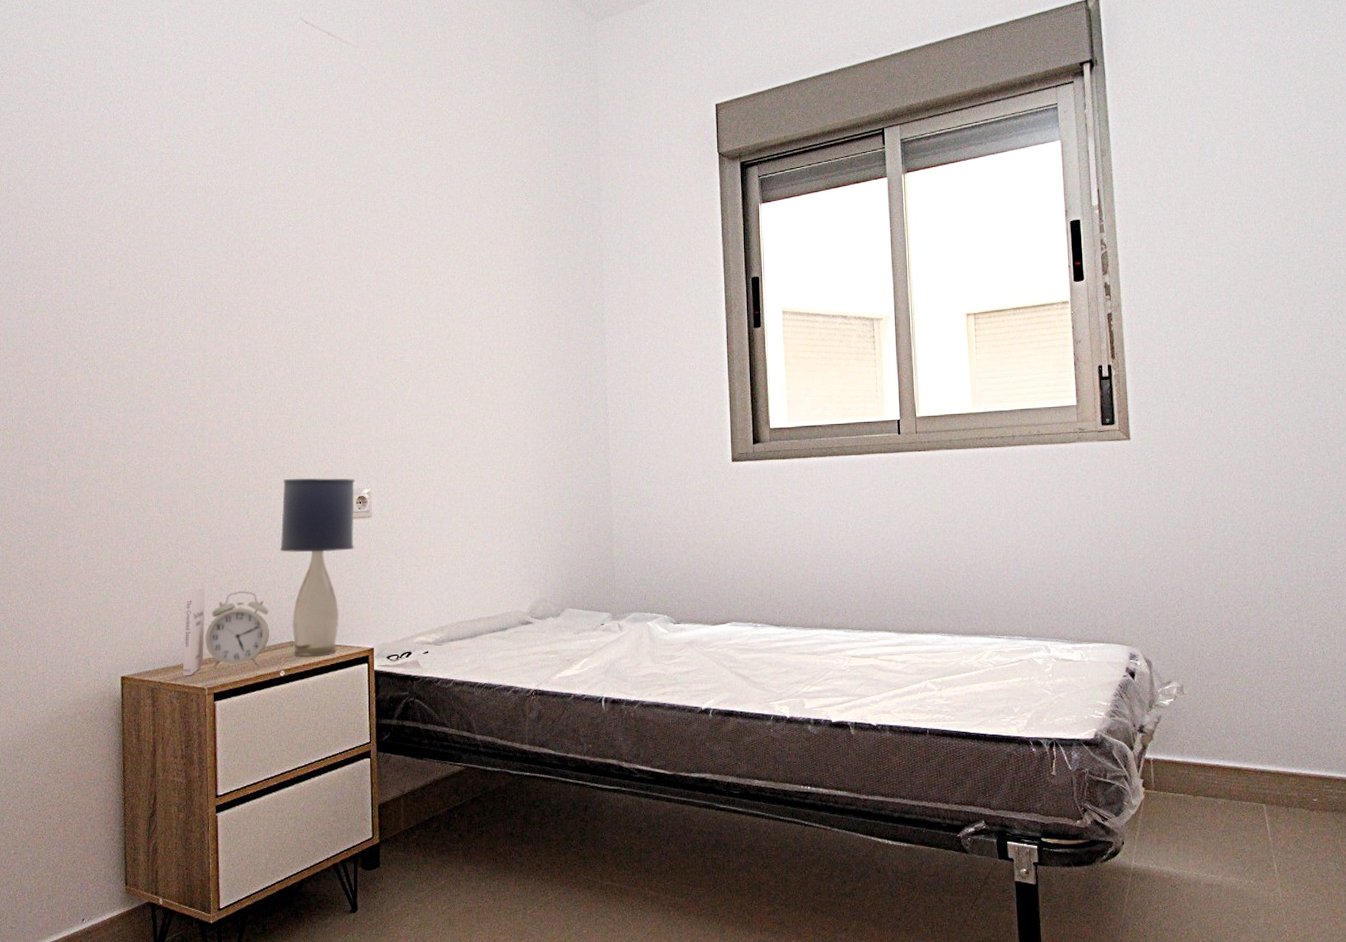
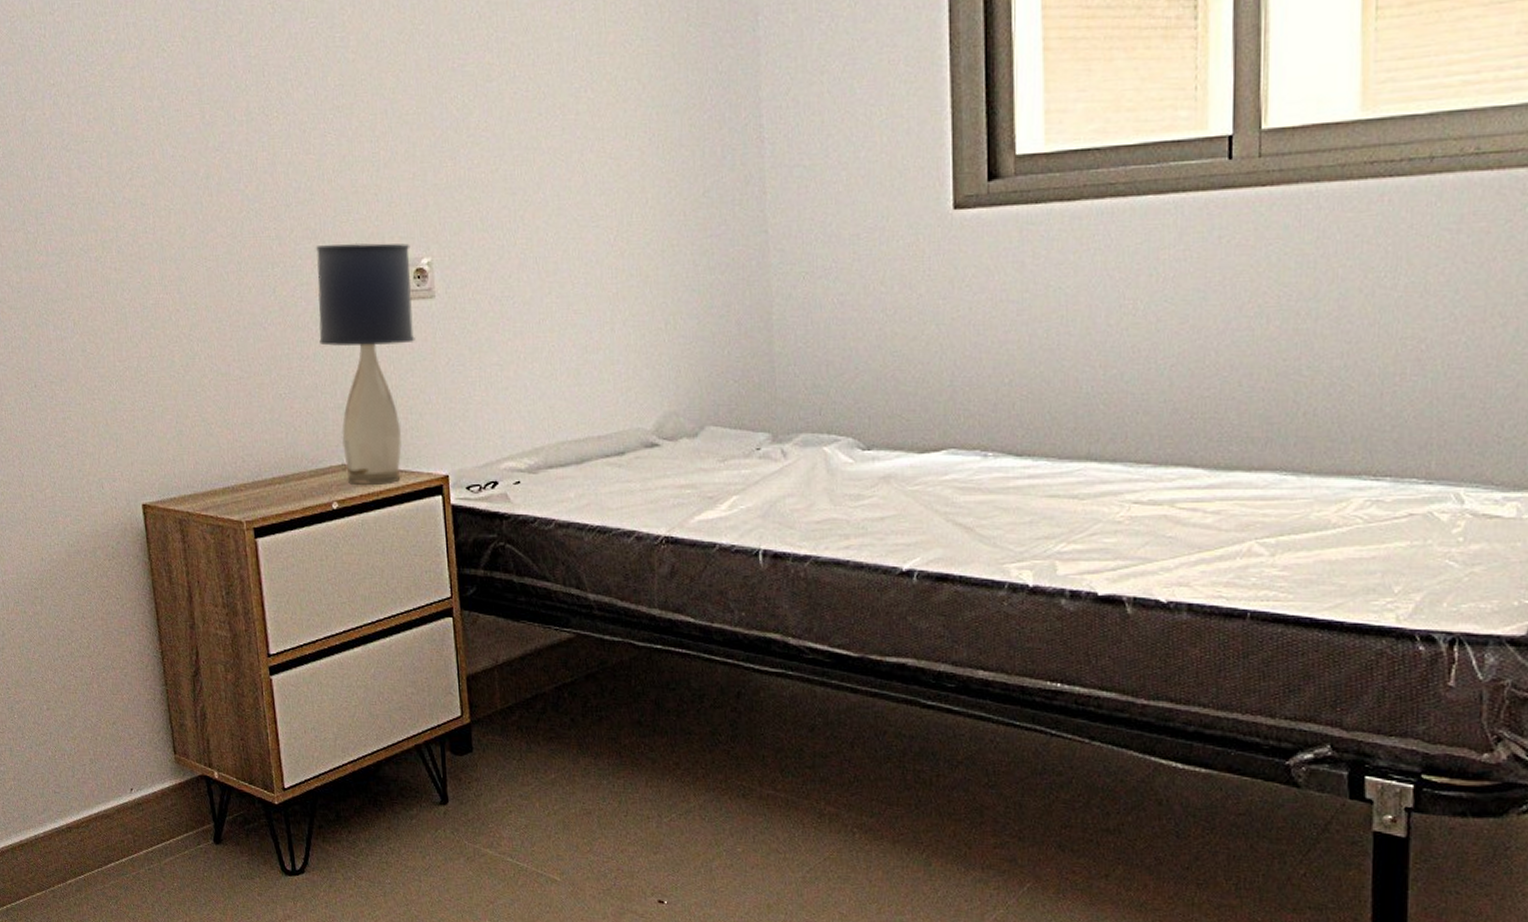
book: present [182,588,206,676] -> none [207,392,238,506]
alarm clock: present [205,591,269,668] -> none [236,397,315,496]

